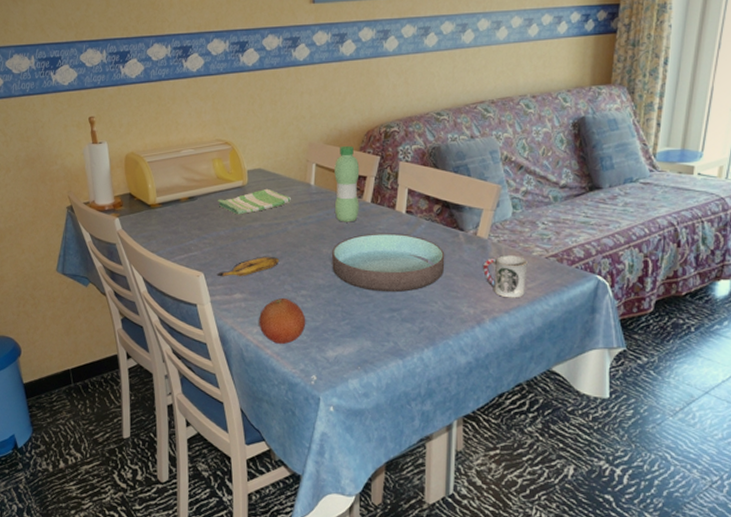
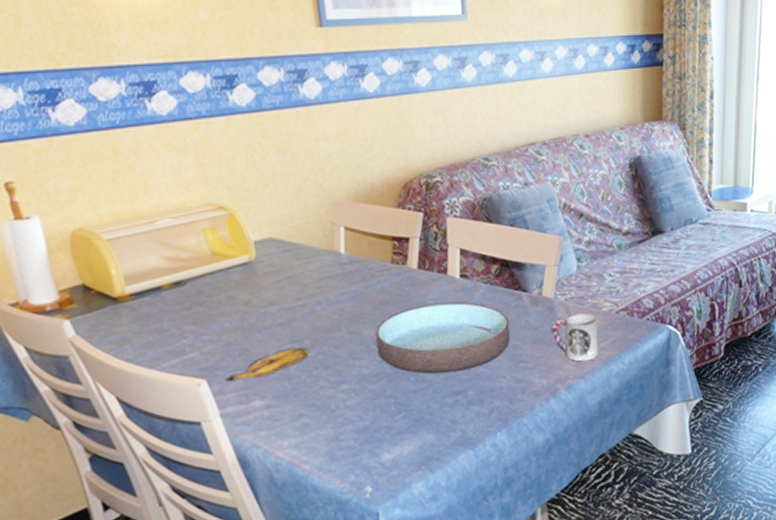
dish towel: present [217,188,292,215] -> none [215,262,318,300]
fruit: present [259,297,306,345] -> none [289,397,352,457]
water bottle: present [334,145,360,222] -> none [368,201,405,296]

